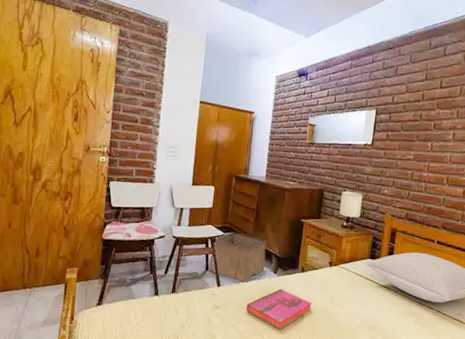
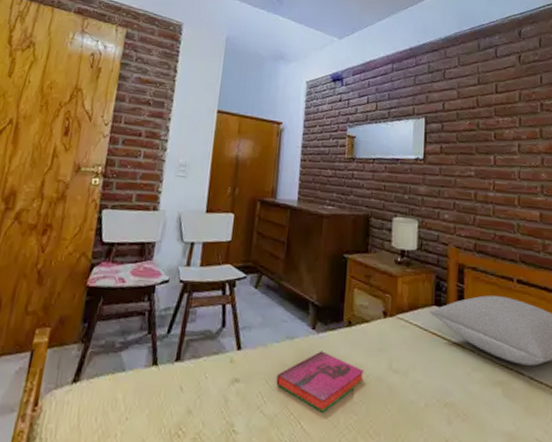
storage bin: present [209,232,267,283] -> none [226,273,301,344]

